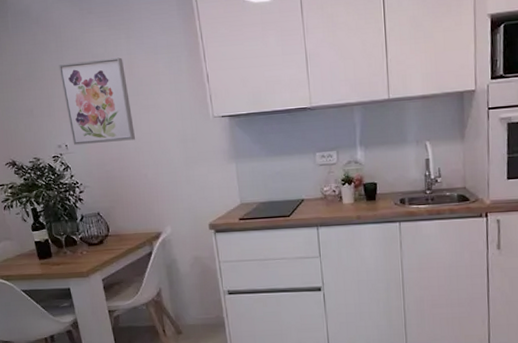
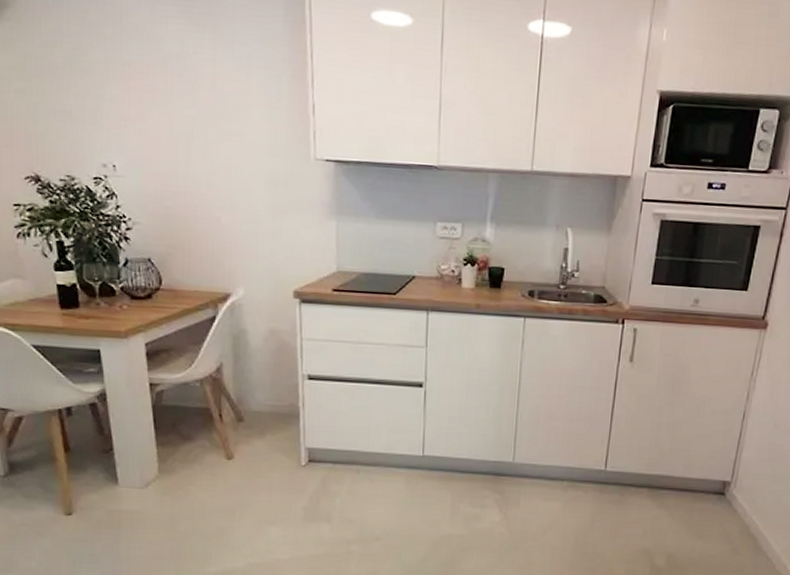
wall art: present [59,57,136,146] -> none [114,58,211,173]

